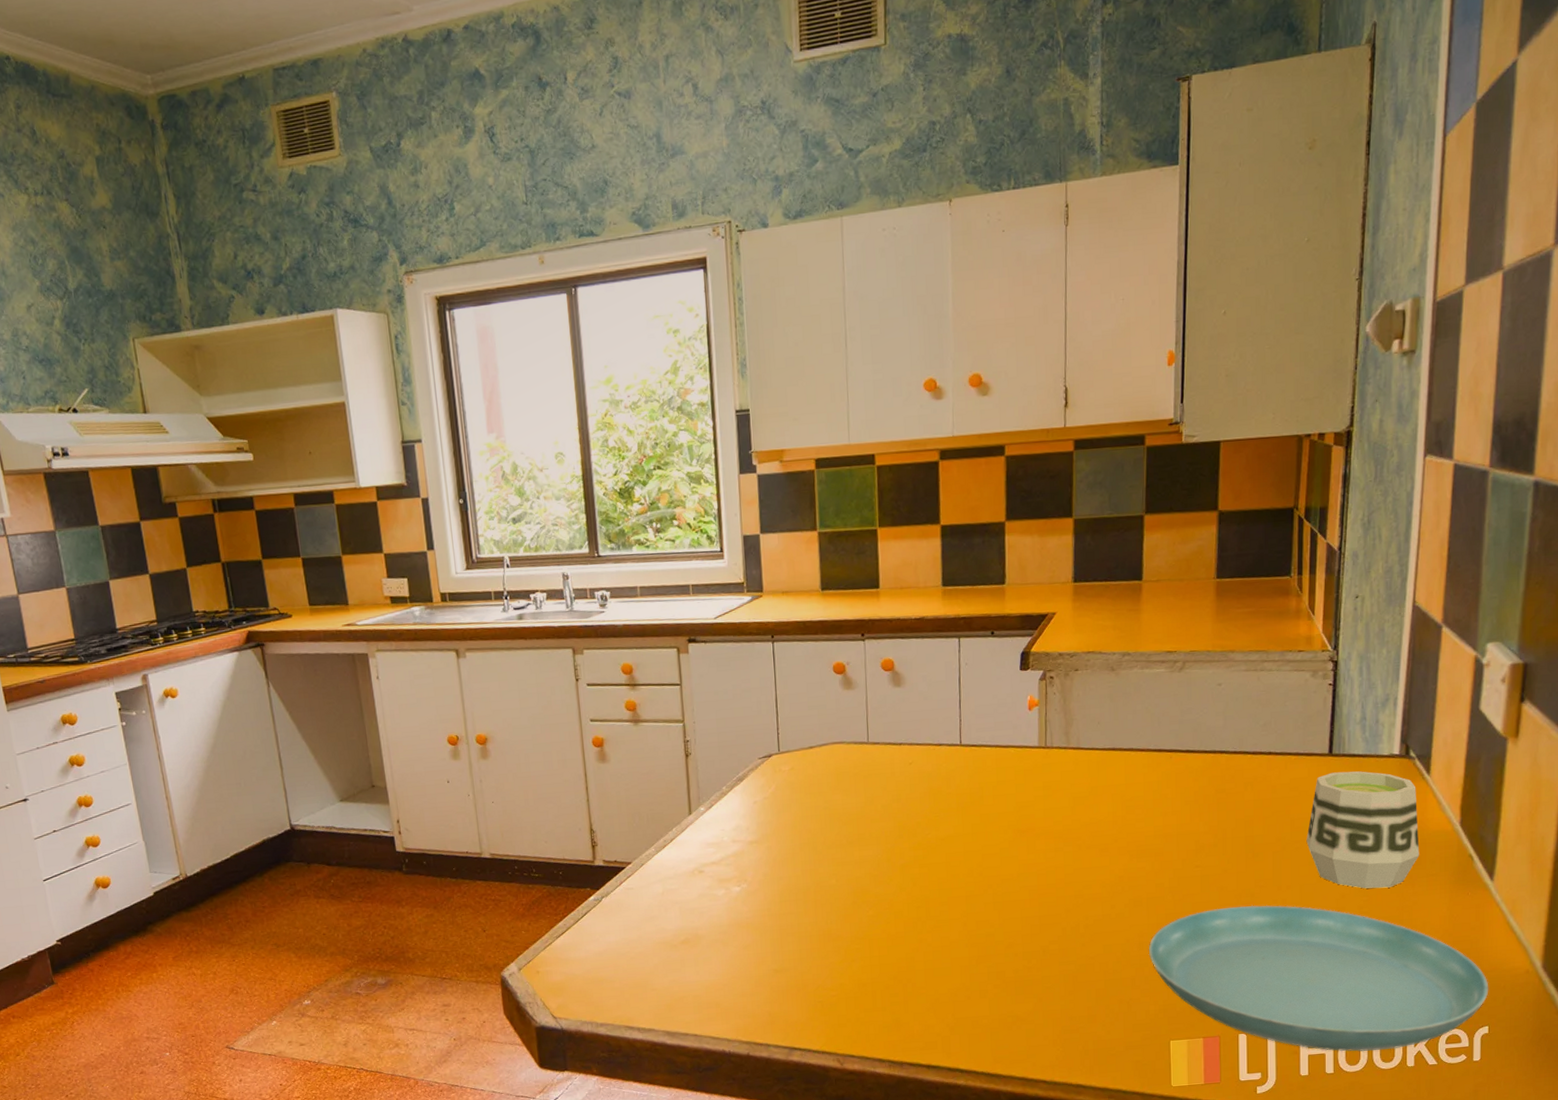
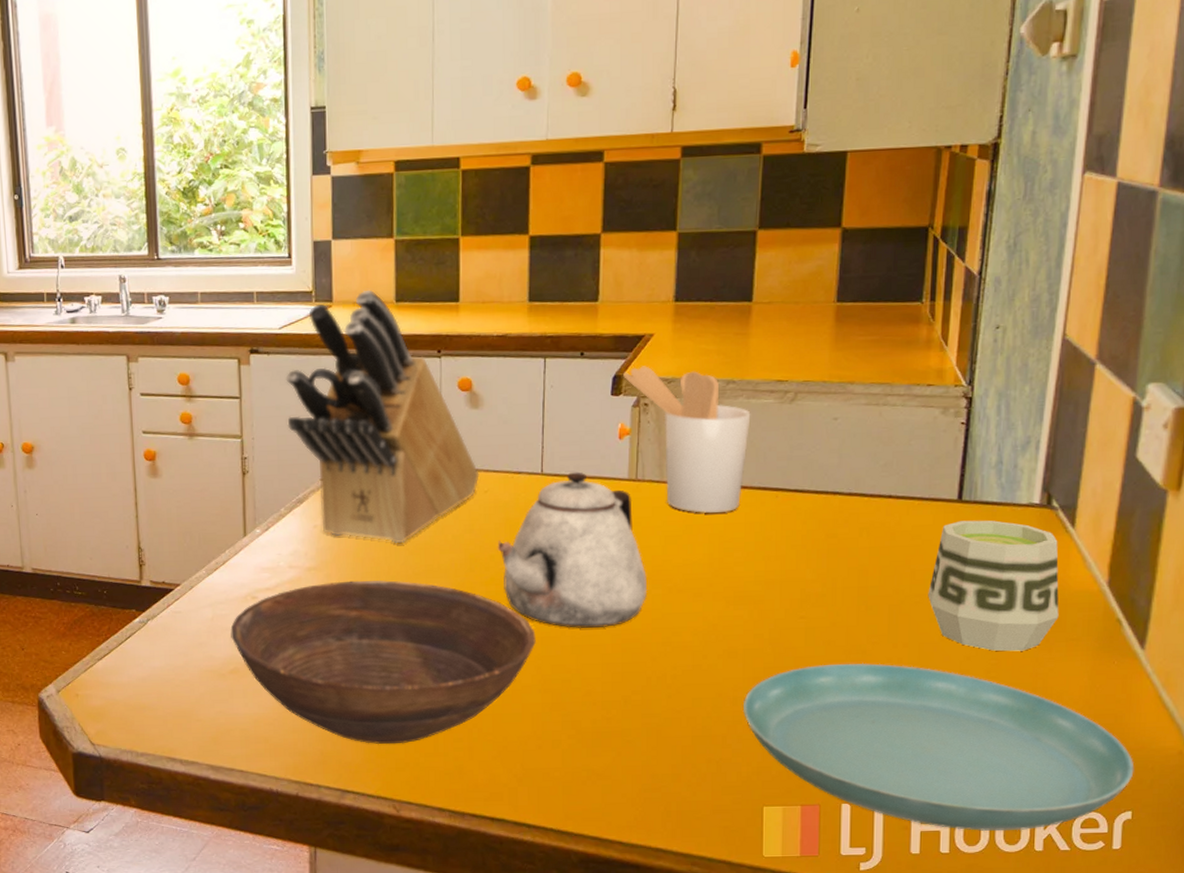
bowl: none [680,850,961,1003] -> present [230,580,536,745]
knife block: none [722,579,904,816] -> present [285,289,480,544]
teapot: none [923,741,1060,887] -> present [497,472,648,629]
utensil holder: none [1030,642,1145,776] -> present [623,366,751,513]

